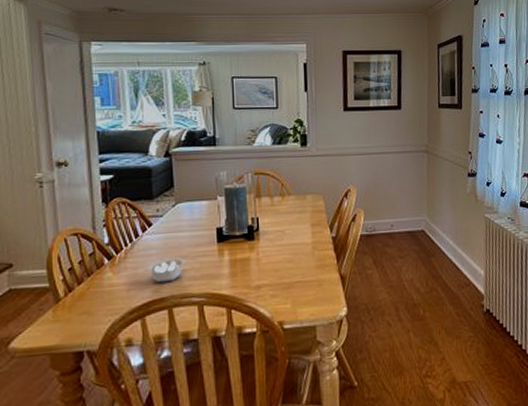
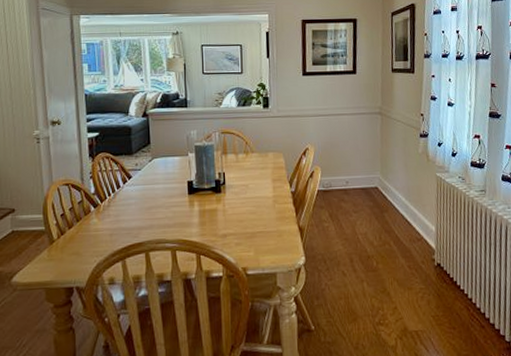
legume: present [144,257,185,283] -> none [124,207,160,230]

